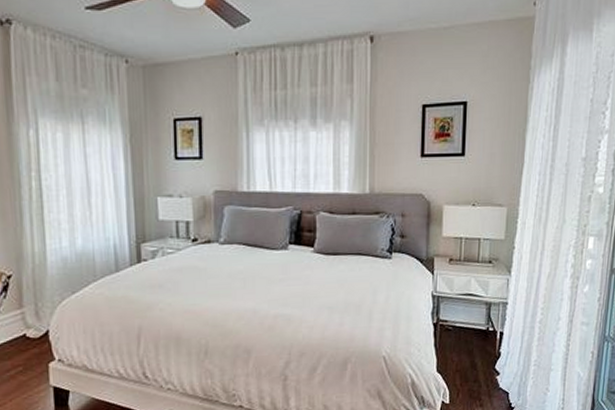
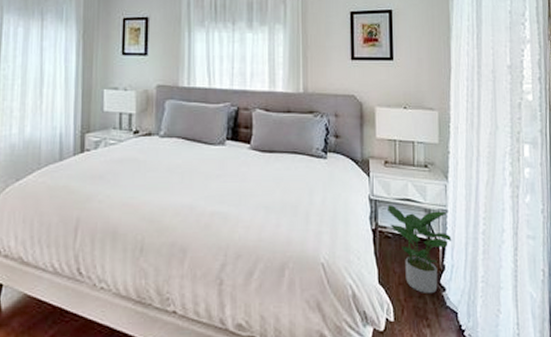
potted plant: none [450,300,510,379] -> present [388,205,452,294]

